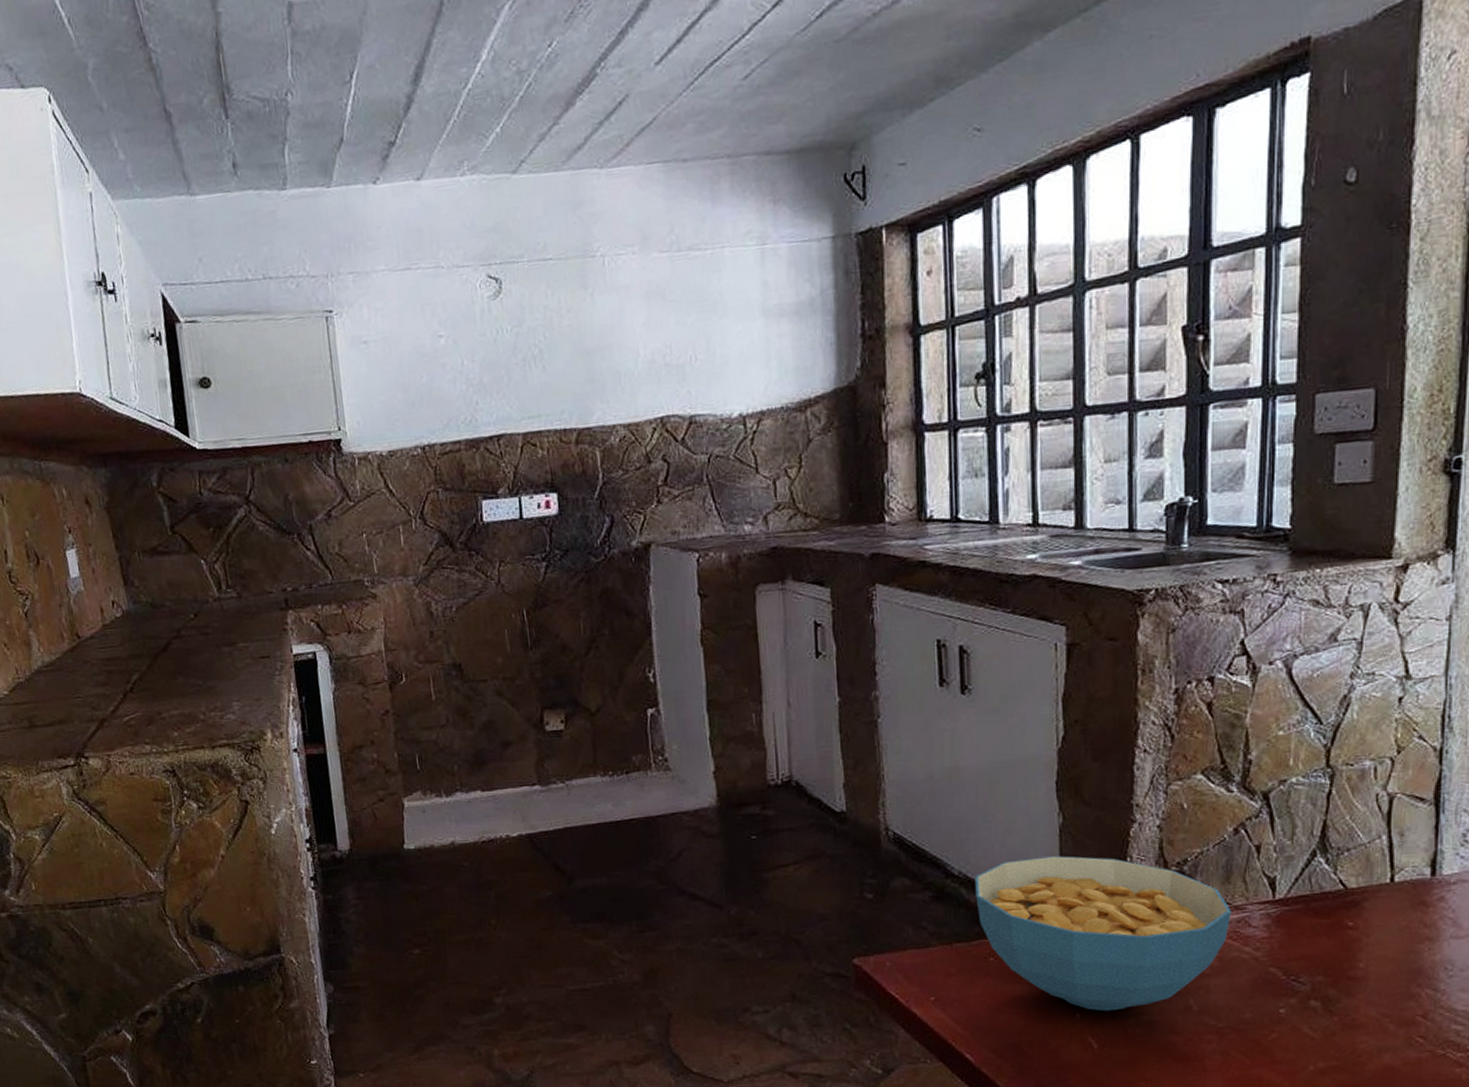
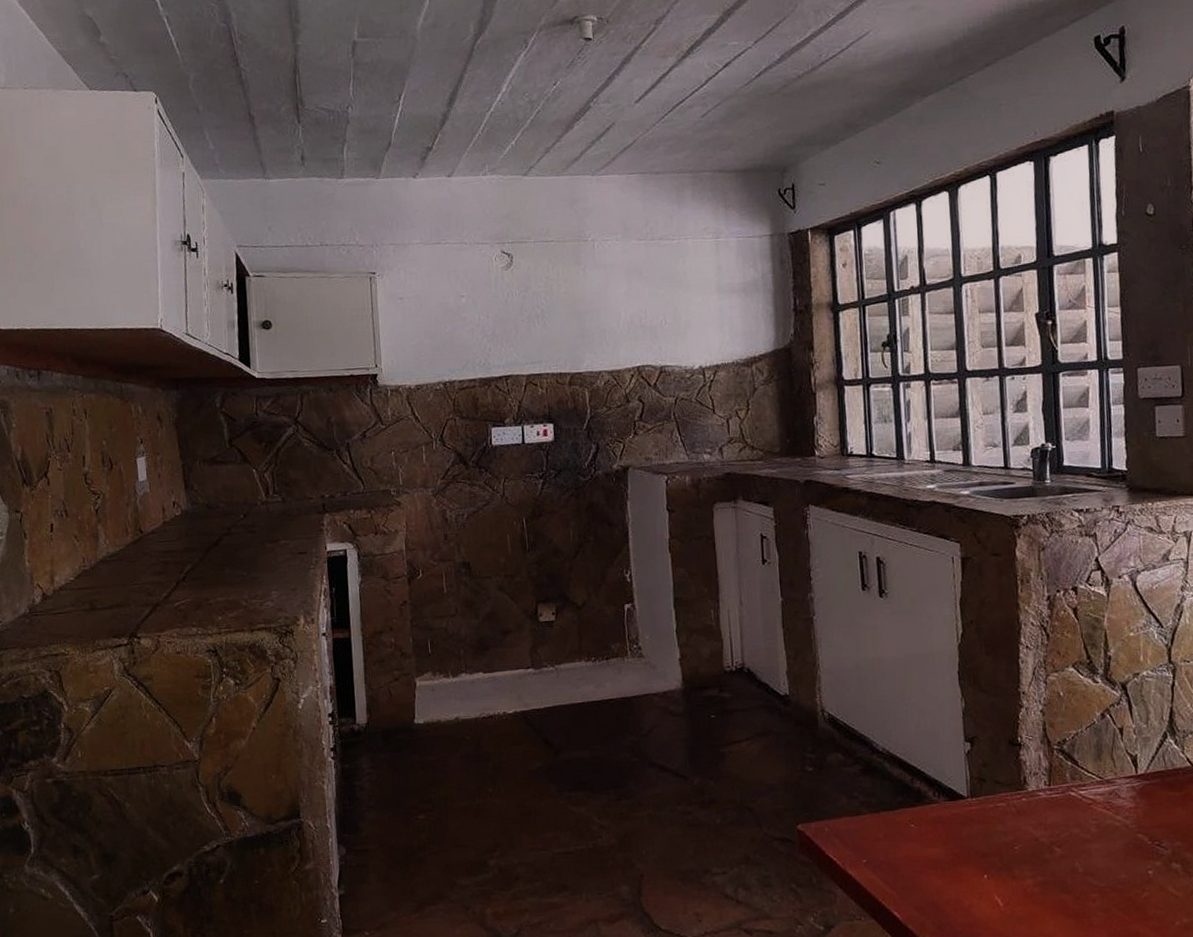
cereal bowl: present [975,856,1232,1012] -> none [896,735,1104,873]

